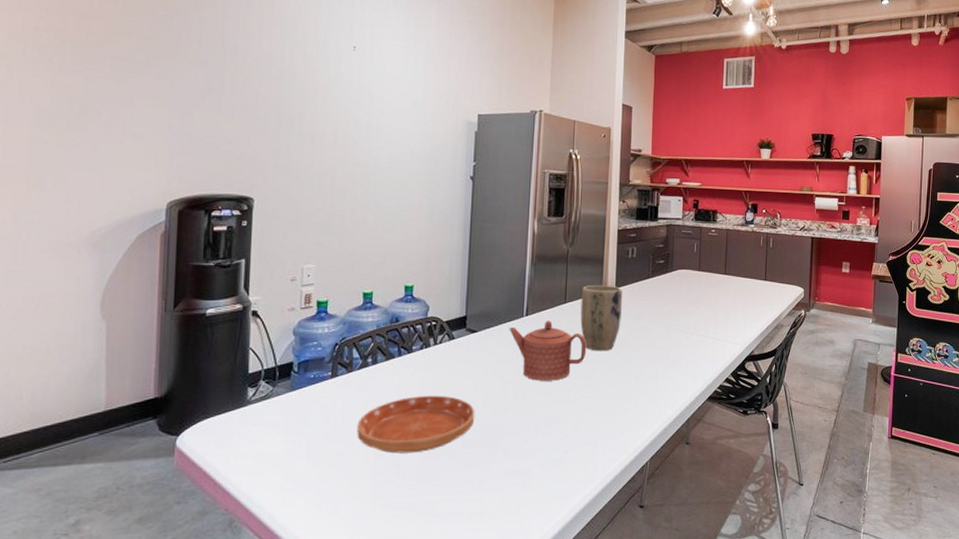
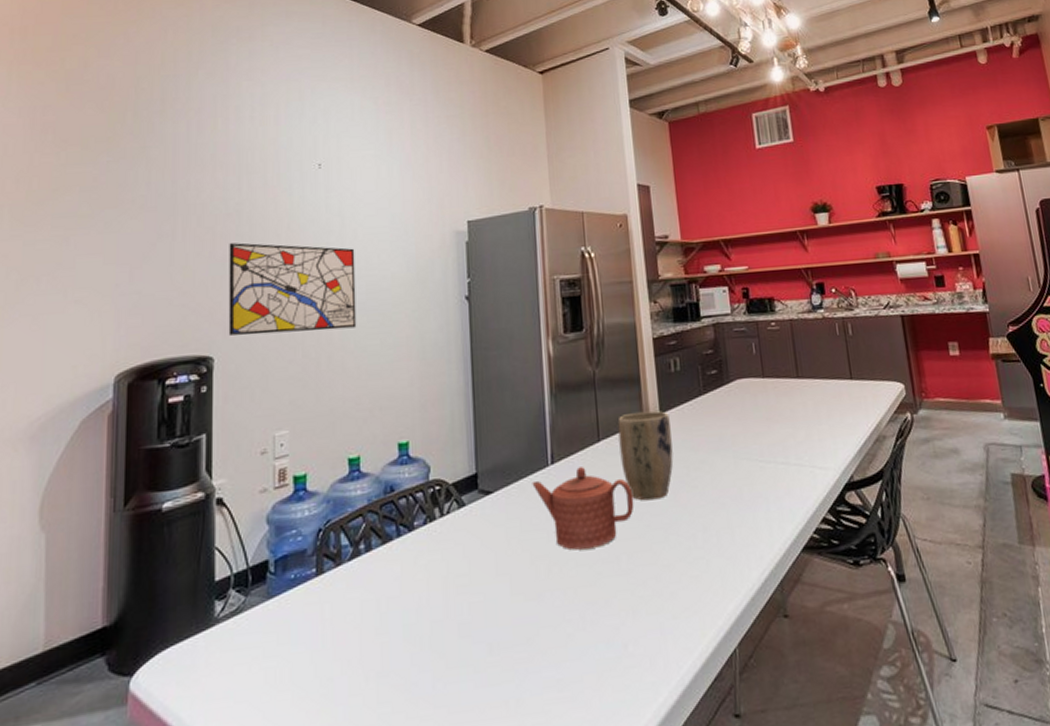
wall art: none [267,104,380,190] -> present [228,242,357,336]
saucer: present [357,395,475,454] -> none [352,584,501,673]

